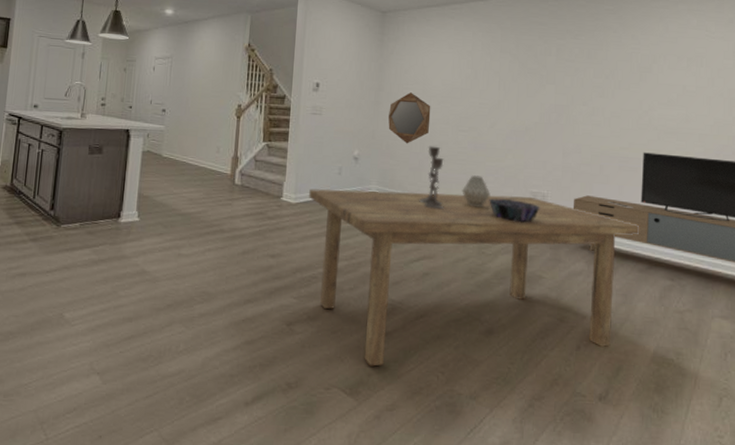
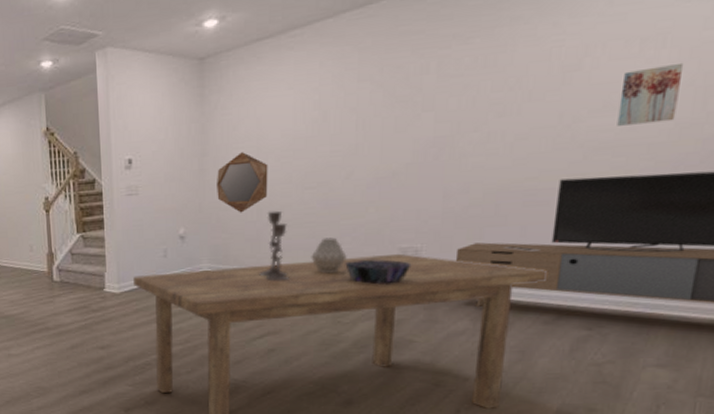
wall art: none [678,79,715,120] -> present [617,62,684,126]

